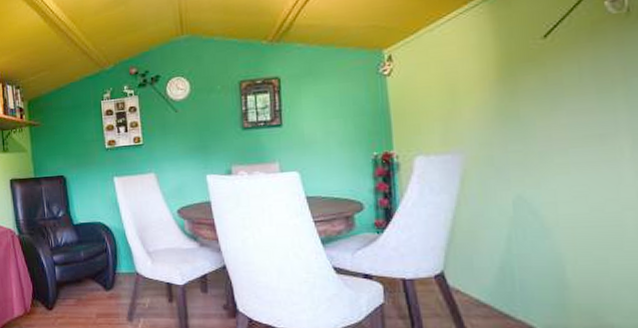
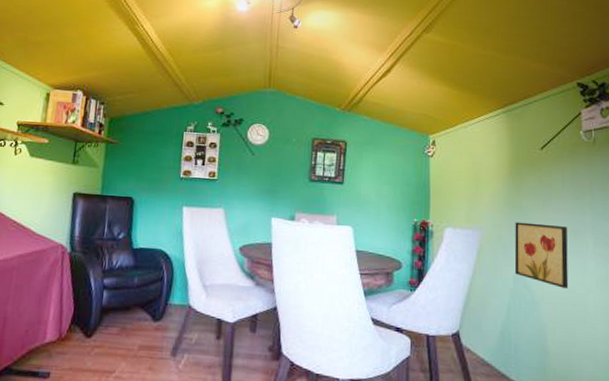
wall art: none [511,131,595,208] -> present [514,222,569,288]

